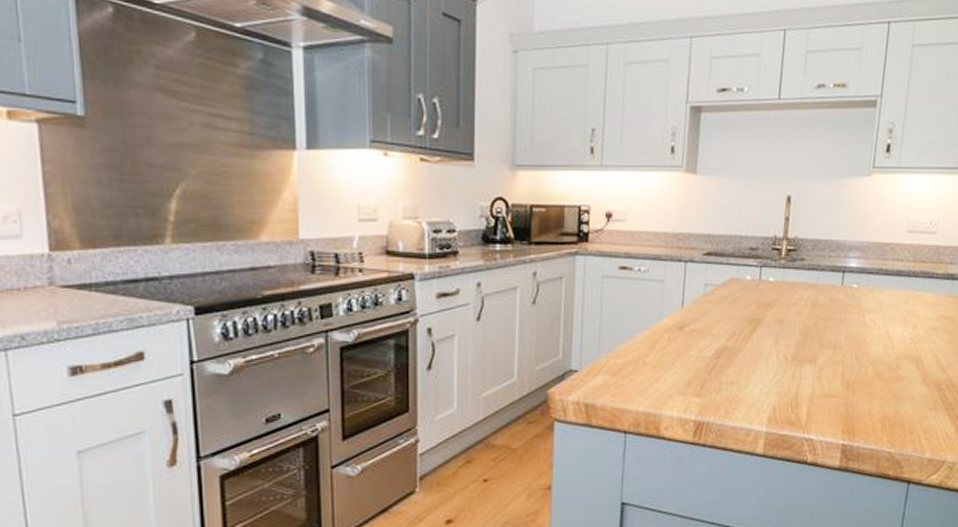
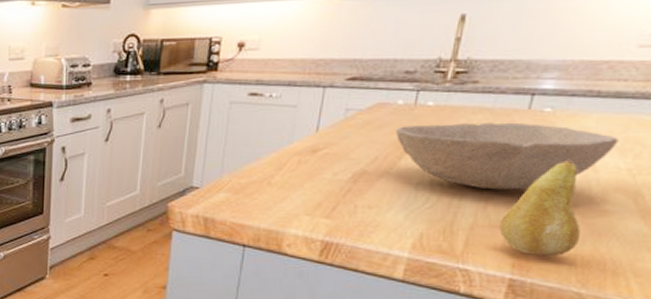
bowl: none [746,297,903,361] -> present [395,122,619,190]
fruit: none [831,331,887,421] -> present [499,160,581,257]

